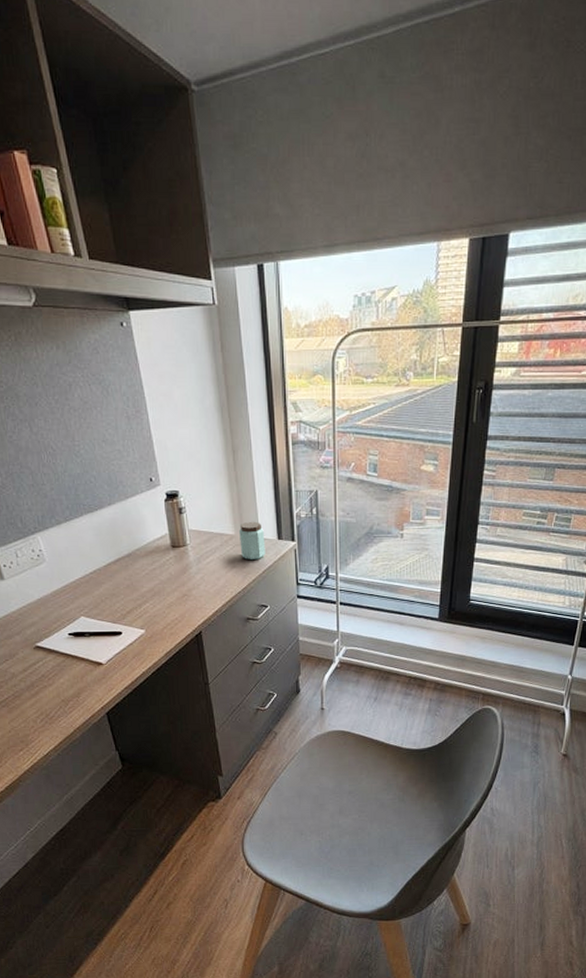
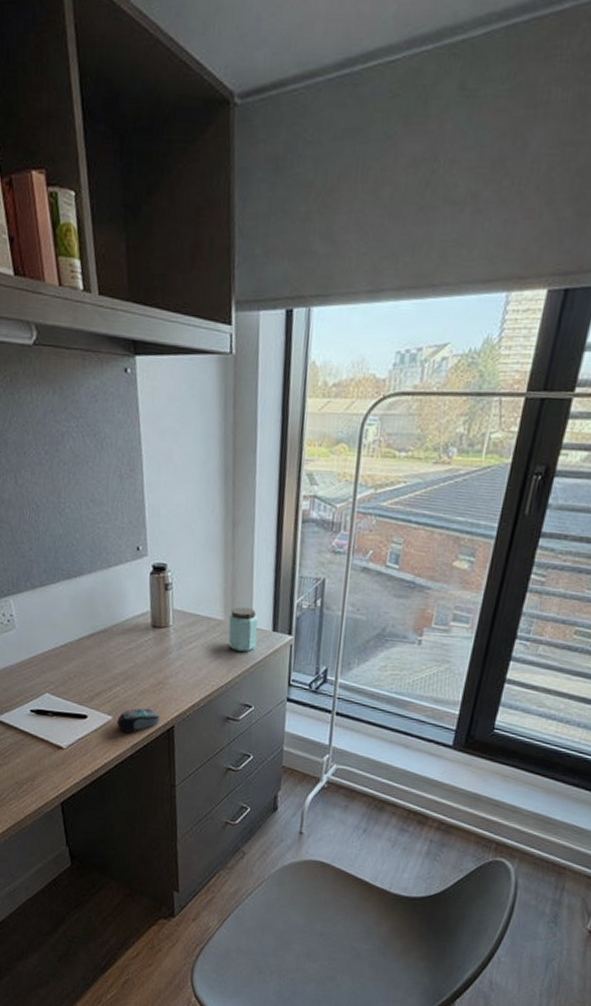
computer mouse: none [150,619,188,643] -> present [117,707,160,733]

